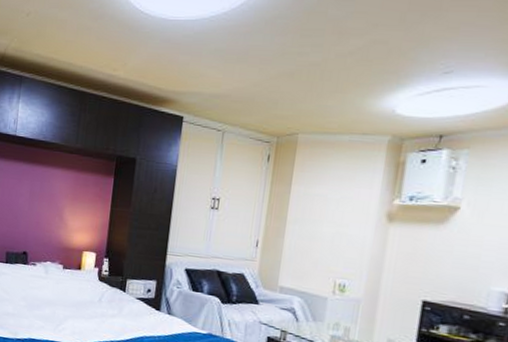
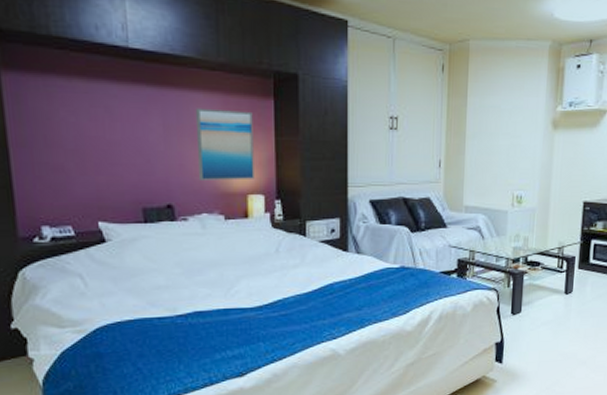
wall art: none [48,181,96,239] -> present [195,108,254,180]

